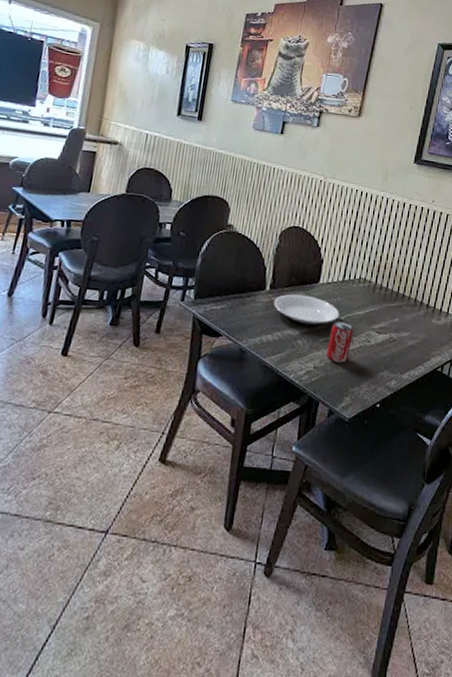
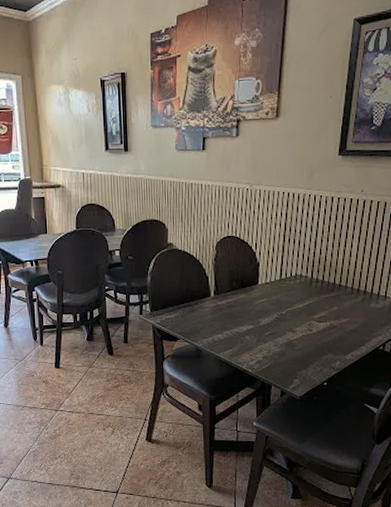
plate: present [273,294,339,327] -> none [219,296,280,323]
beverage can: present [326,320,354,364] -> none [272,315,295,352]

